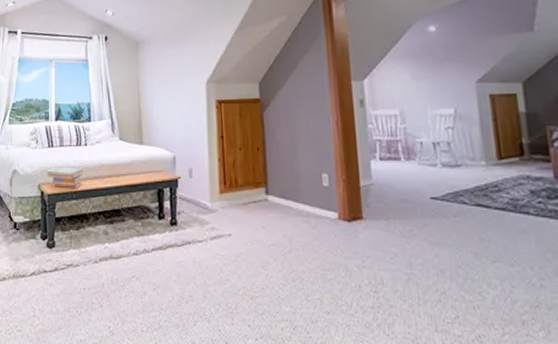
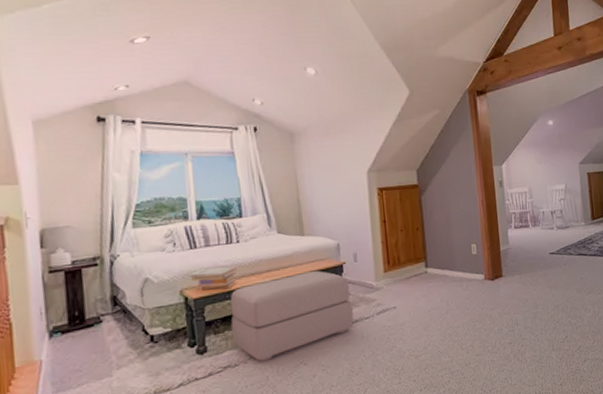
ottoman: none [75,181,186,267] -> present [230,270,354,361]

